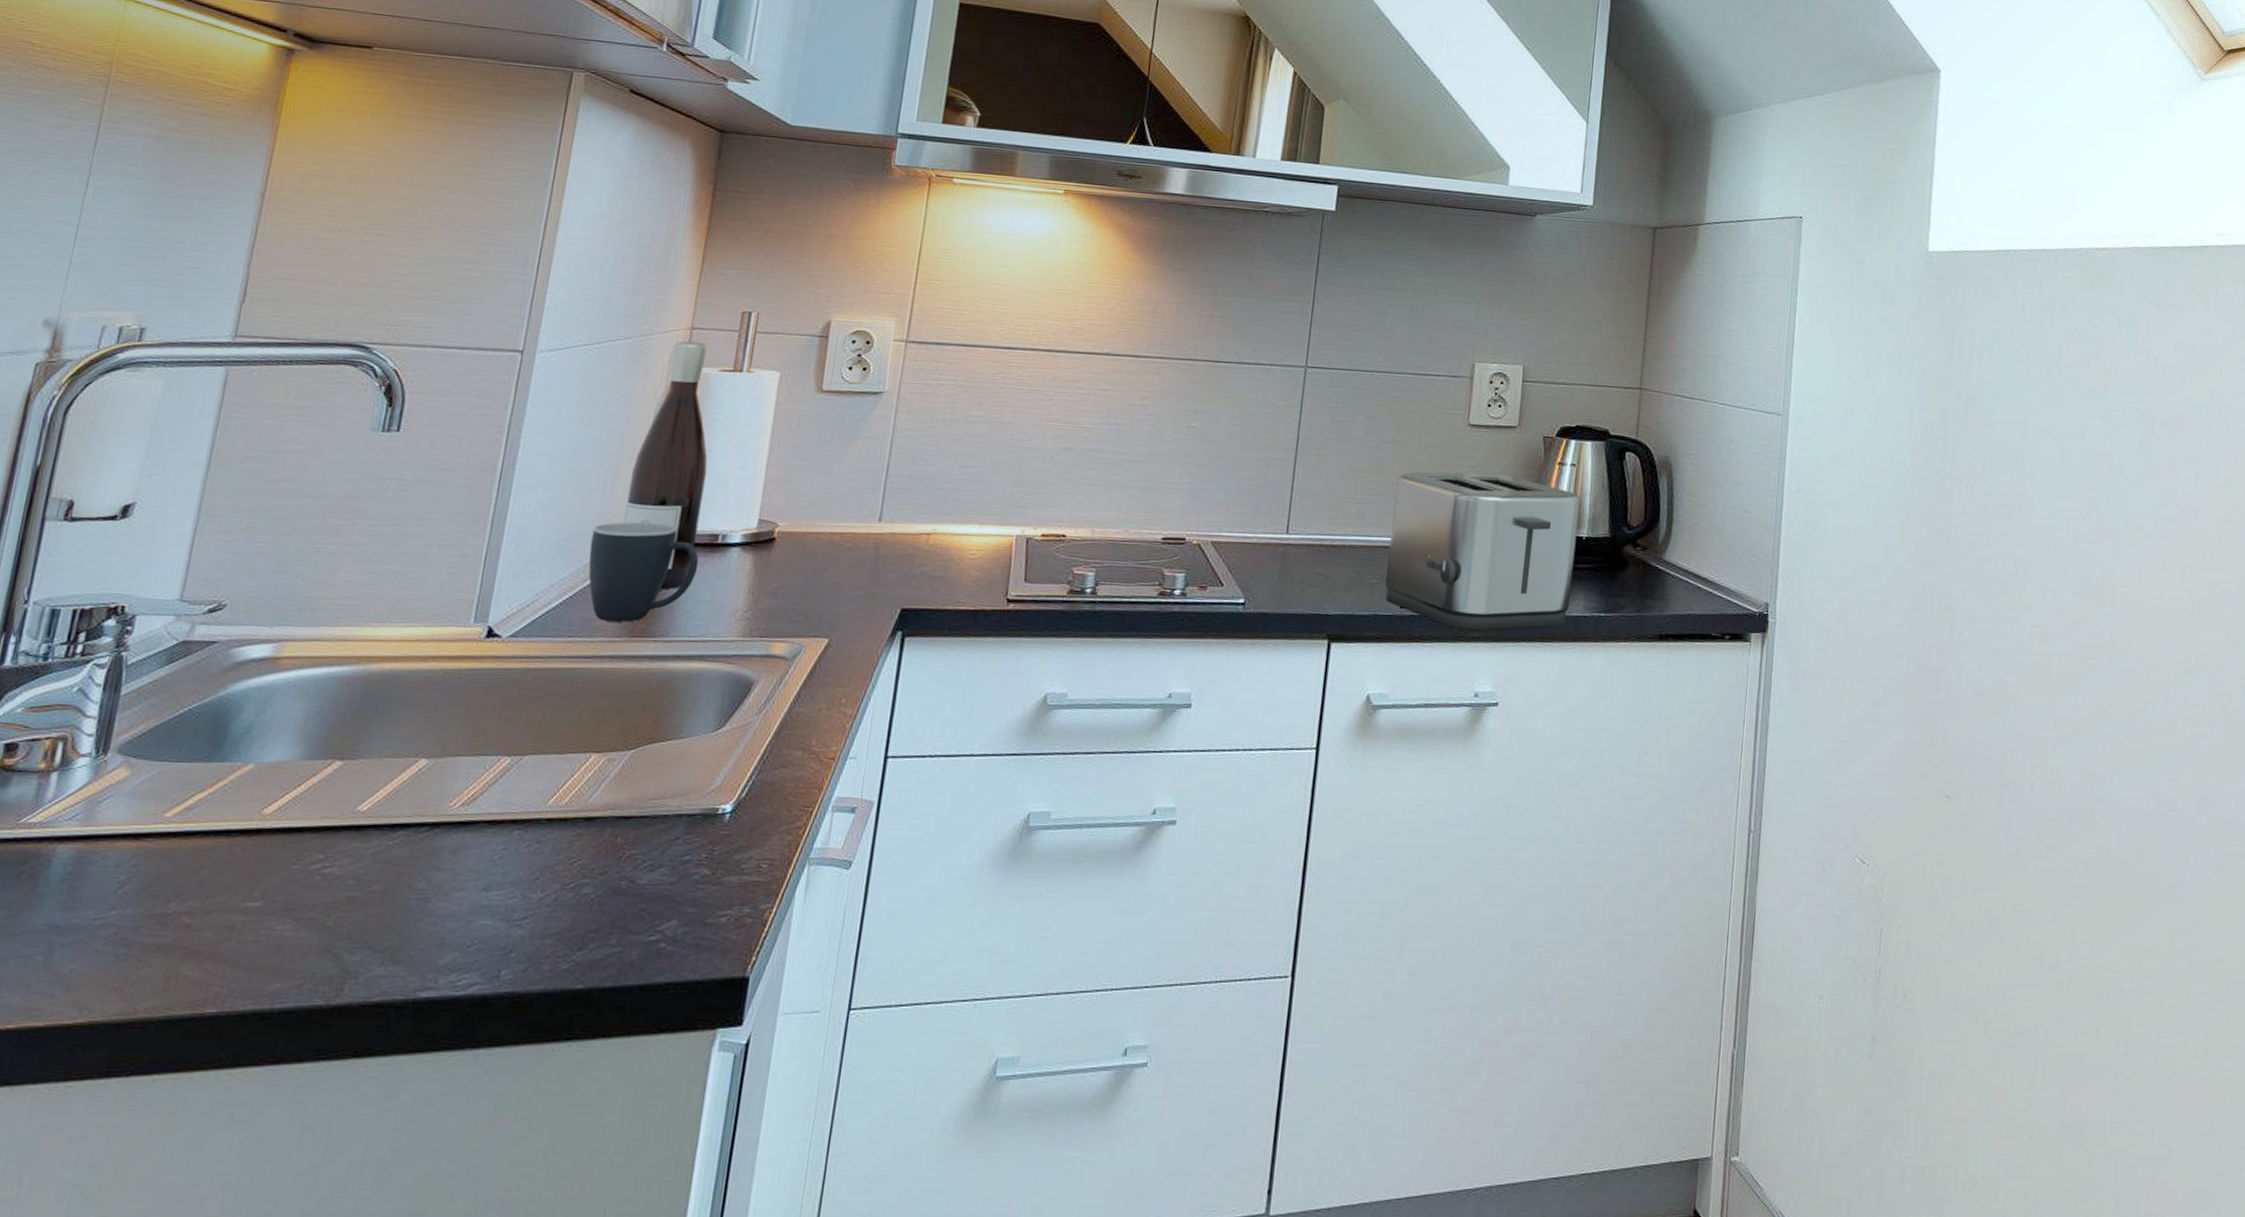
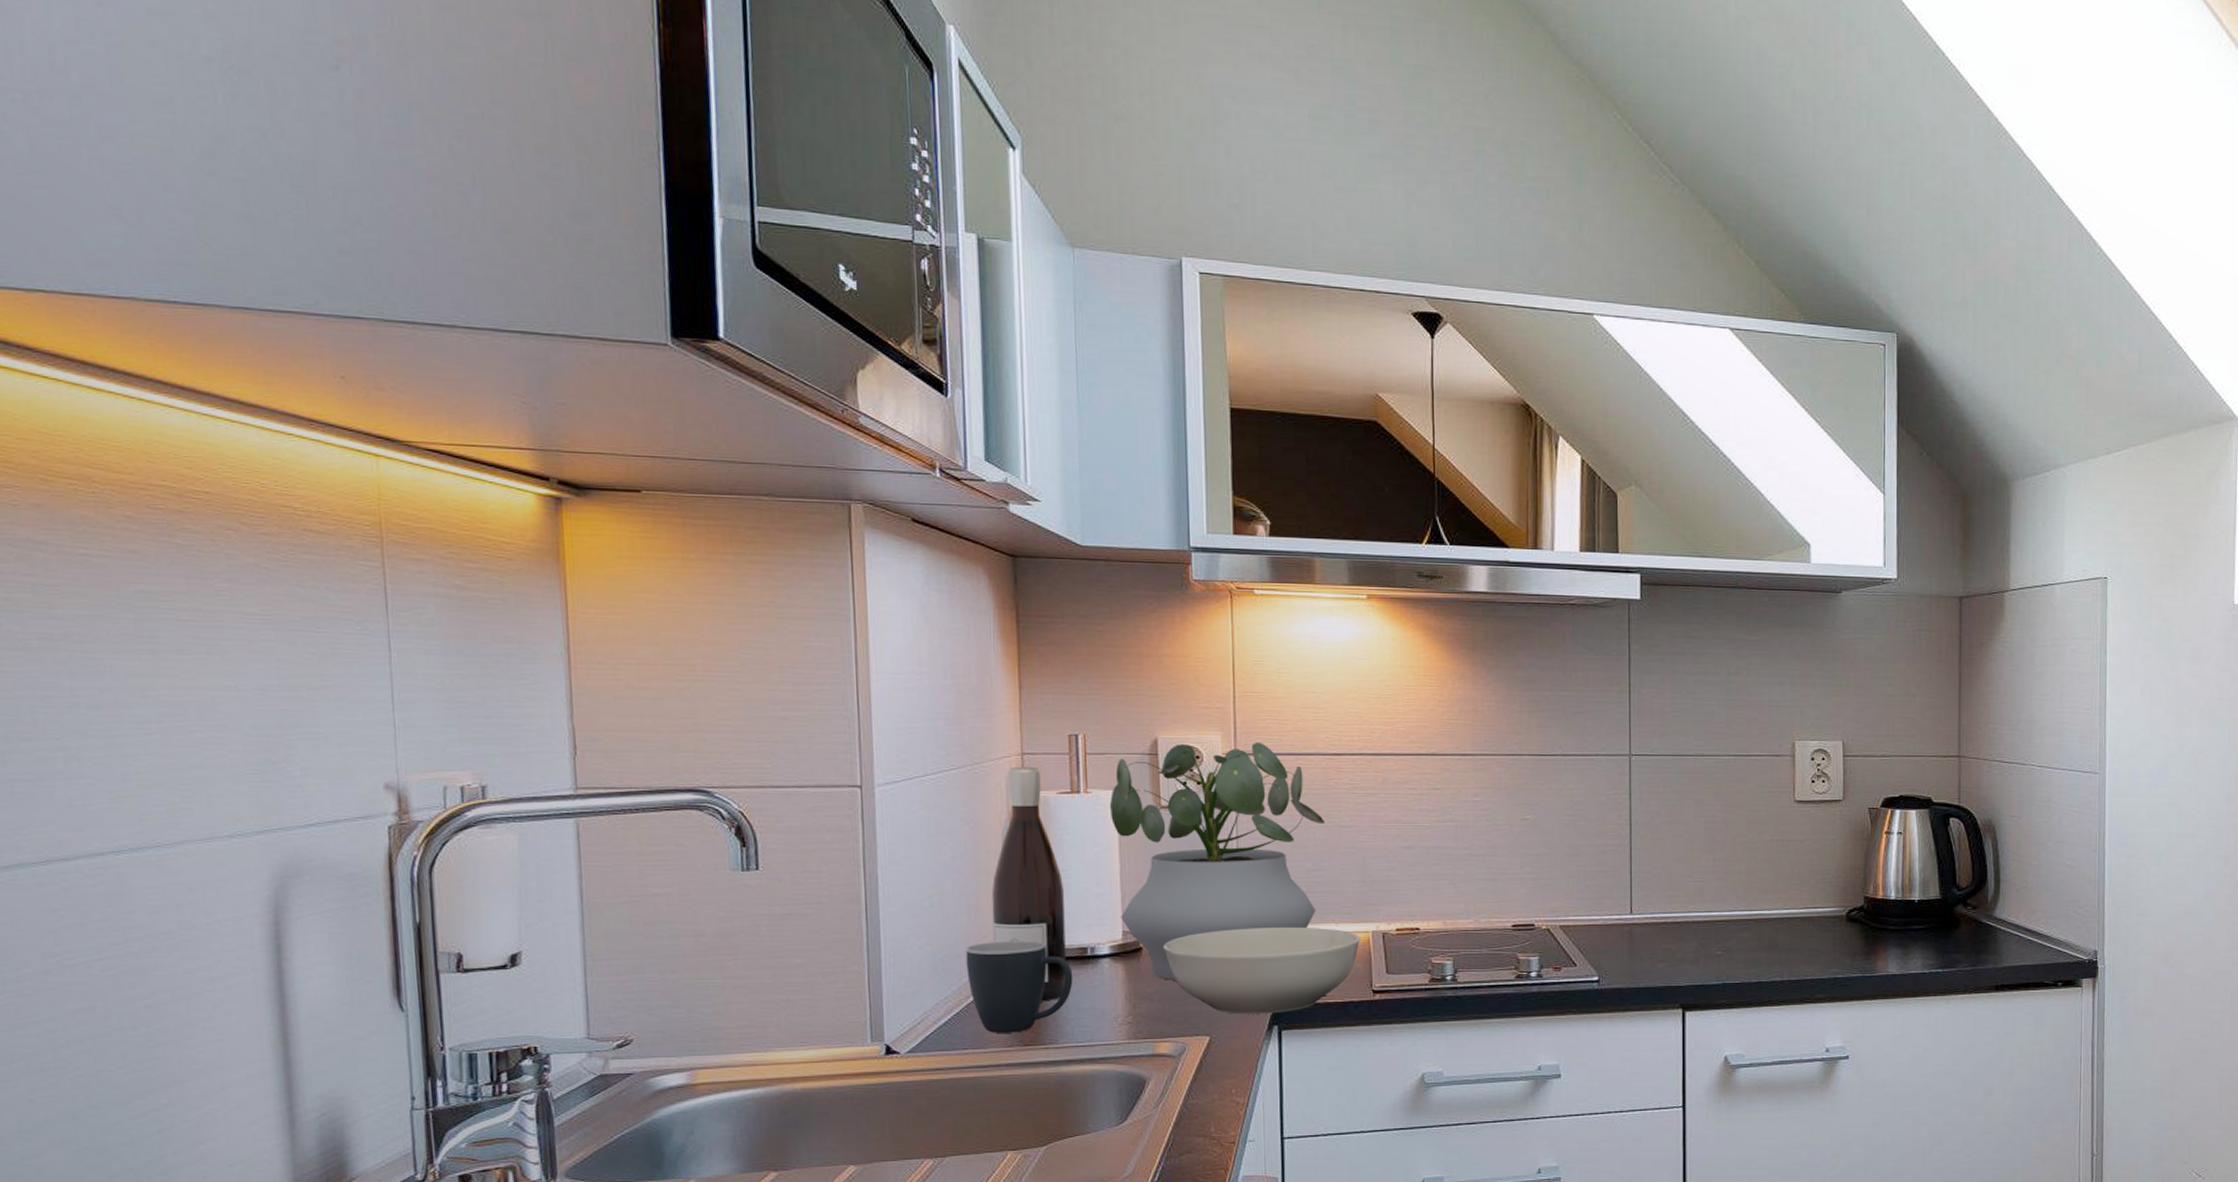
potted plant: none [759,328,986,576] -> present [1109,743,1324,980]
bowl: none [797,523,1003,619] -> present [1163,926,1360,1014]
toaster: present [1385,471,1580,631] -> none [1730,846,1909,994]

